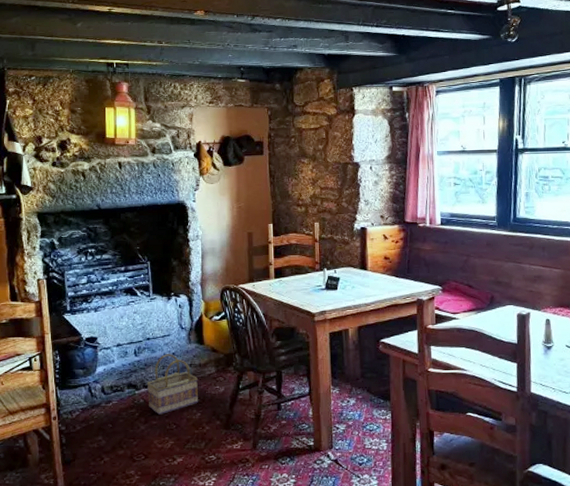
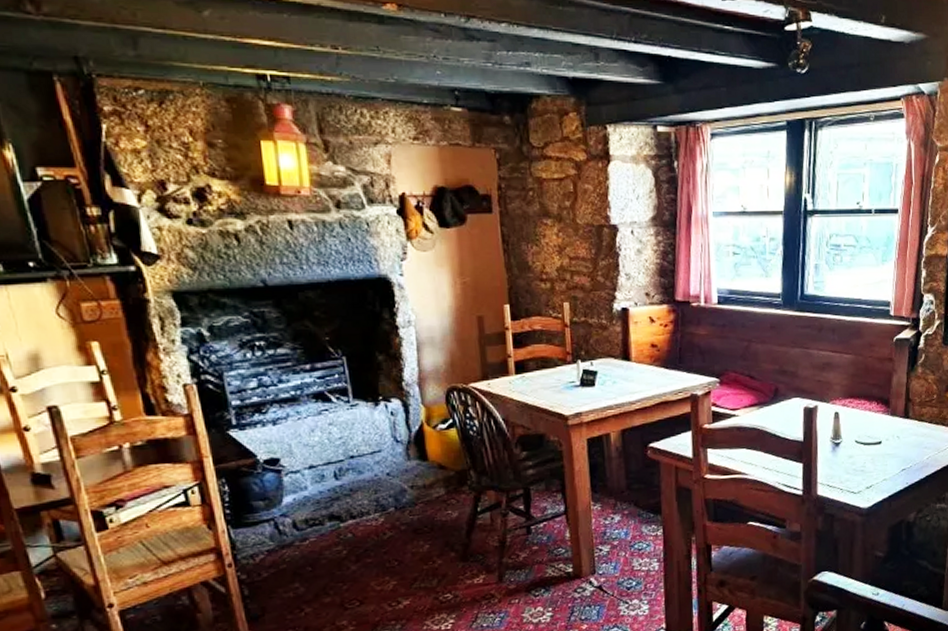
basket: present [146,354,198,415] -> none [354,474,425,551]

